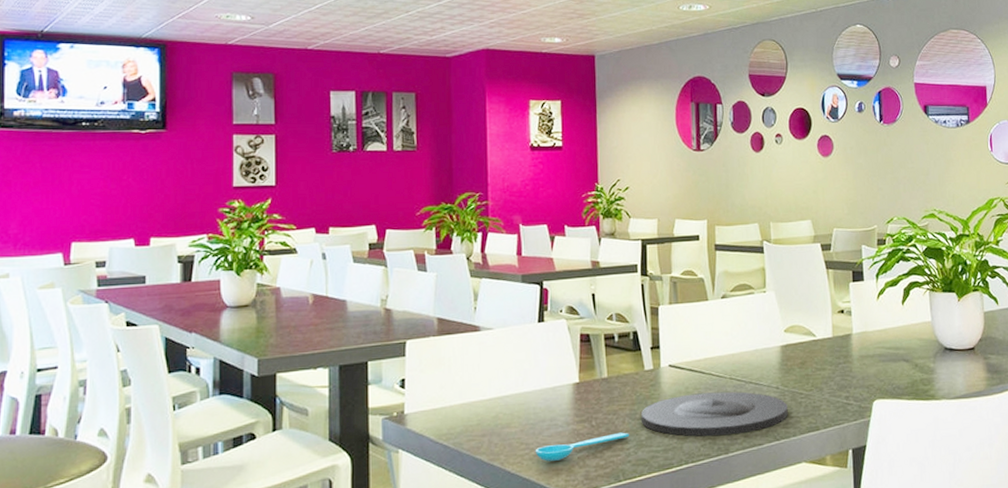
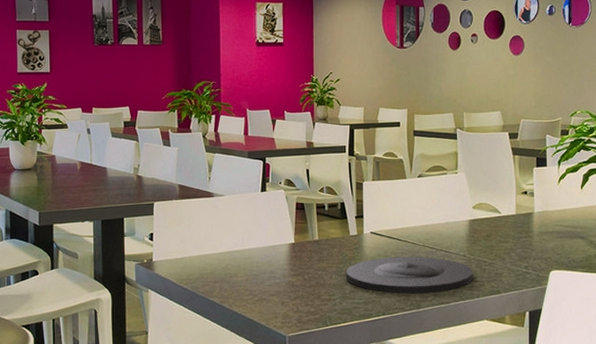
spoon: present [535,432,630,462] -> none [257,286,336,306]

